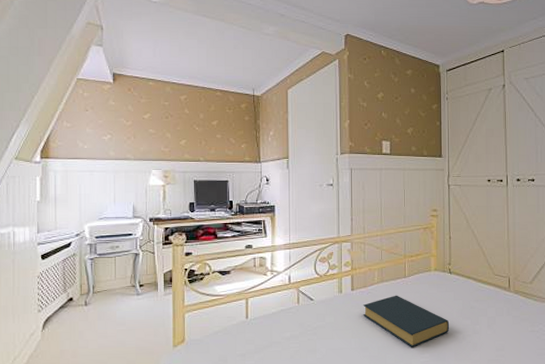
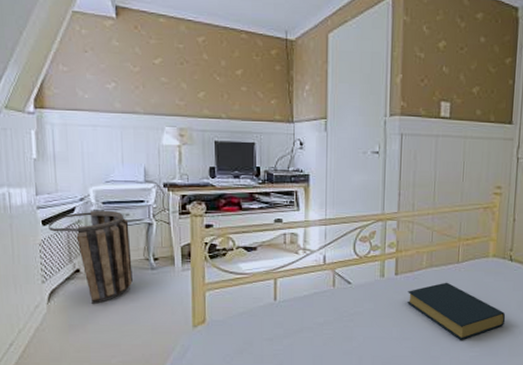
basket: none [47,243,120,329] -> present [48,210,133,304]

